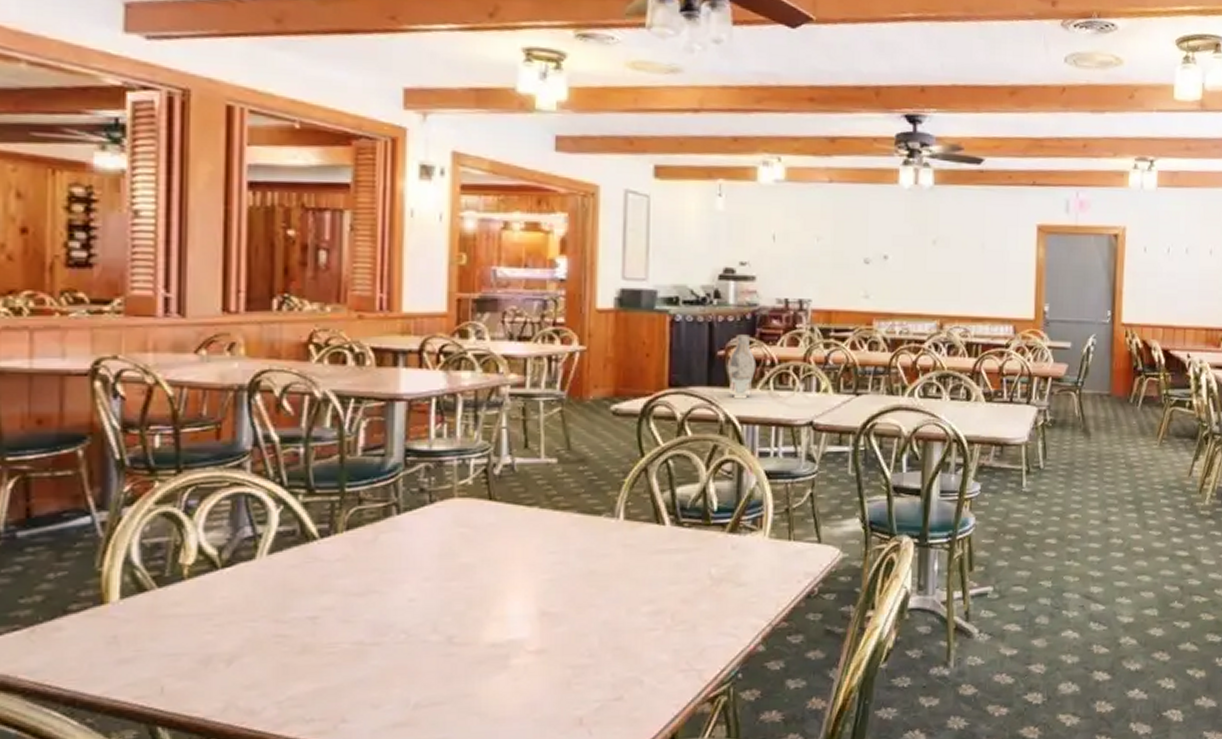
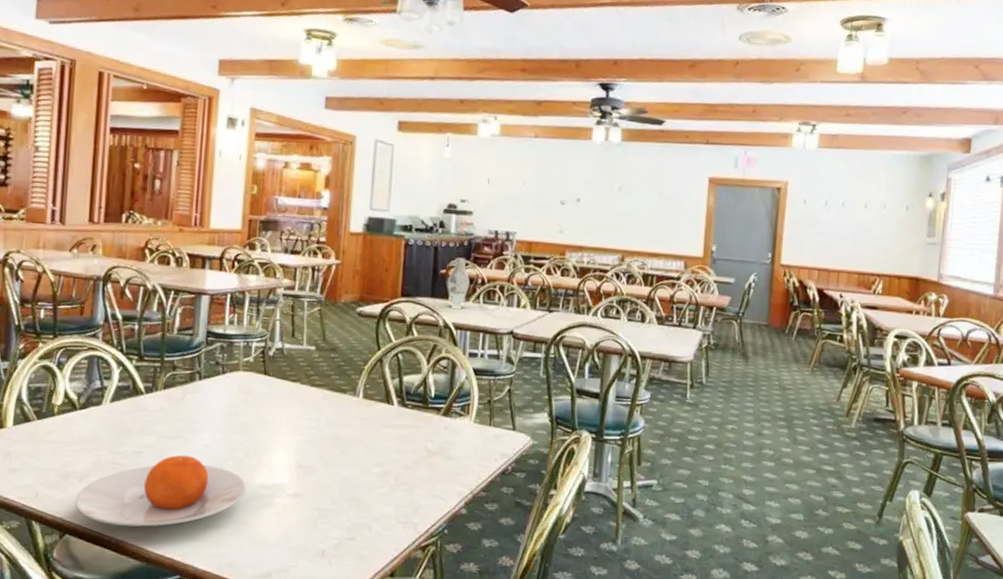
plate: none [222,616,472,720] -> present [75,455,247,527]

